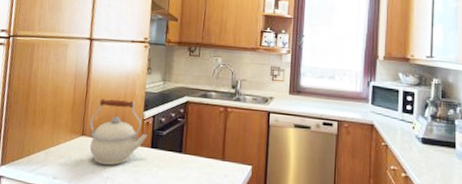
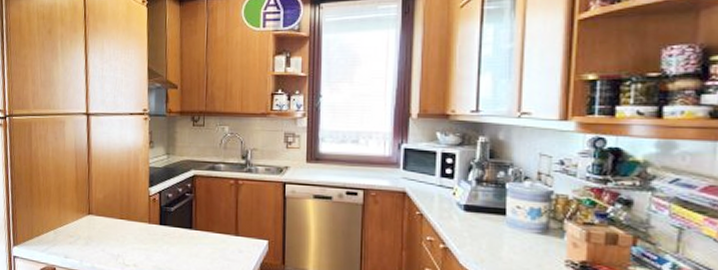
kettle: present [89,99,148,166] -> none [95,176,155,244]

